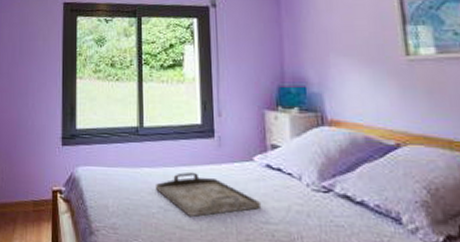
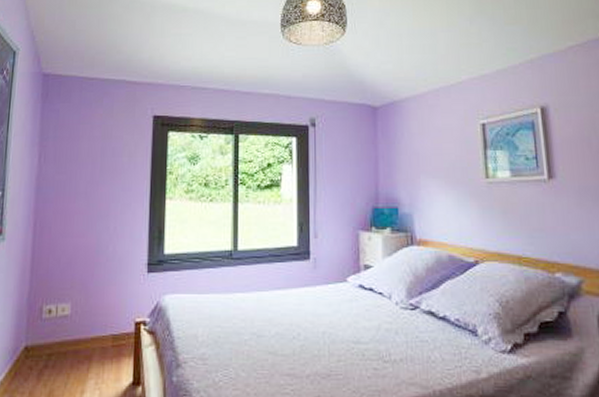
serving tray: present [156,171,262,217] -> none [249,295,354,341]

